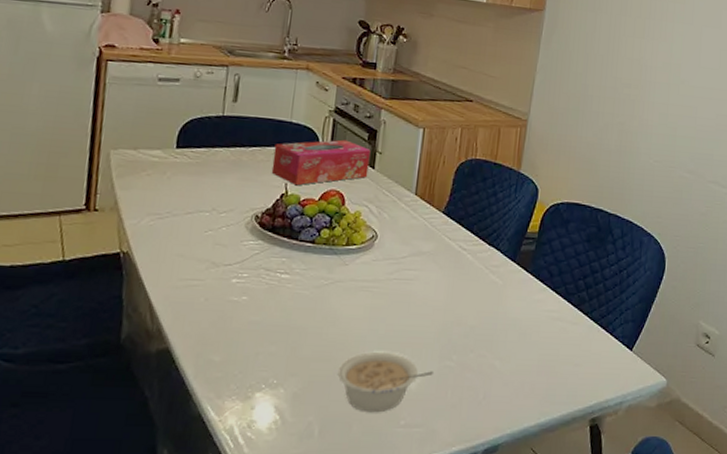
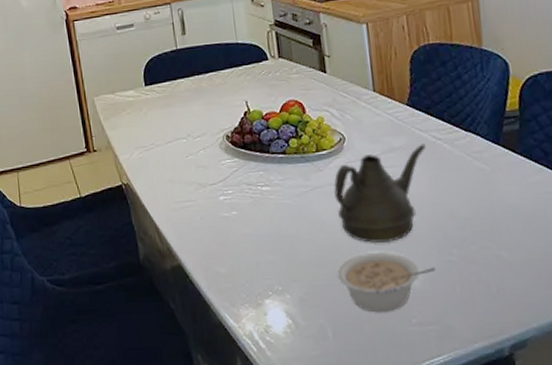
tissue box: present [271,139,371,186] -> none [228,50,321,102]
teapot: none [353,251,451,343] -> present [334,143,426,243]

